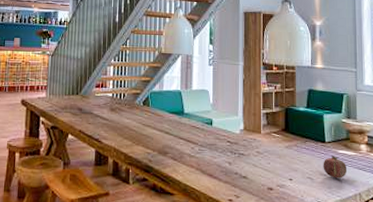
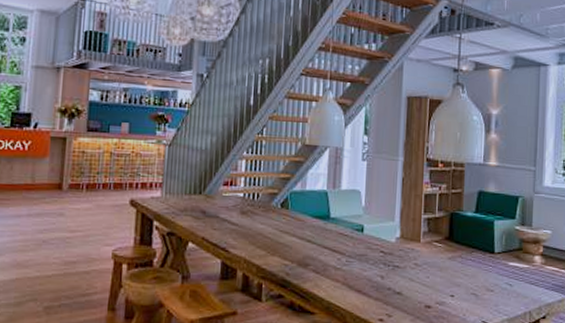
fruit: present [323,155,348,179] -> none [490,267,518,295]

